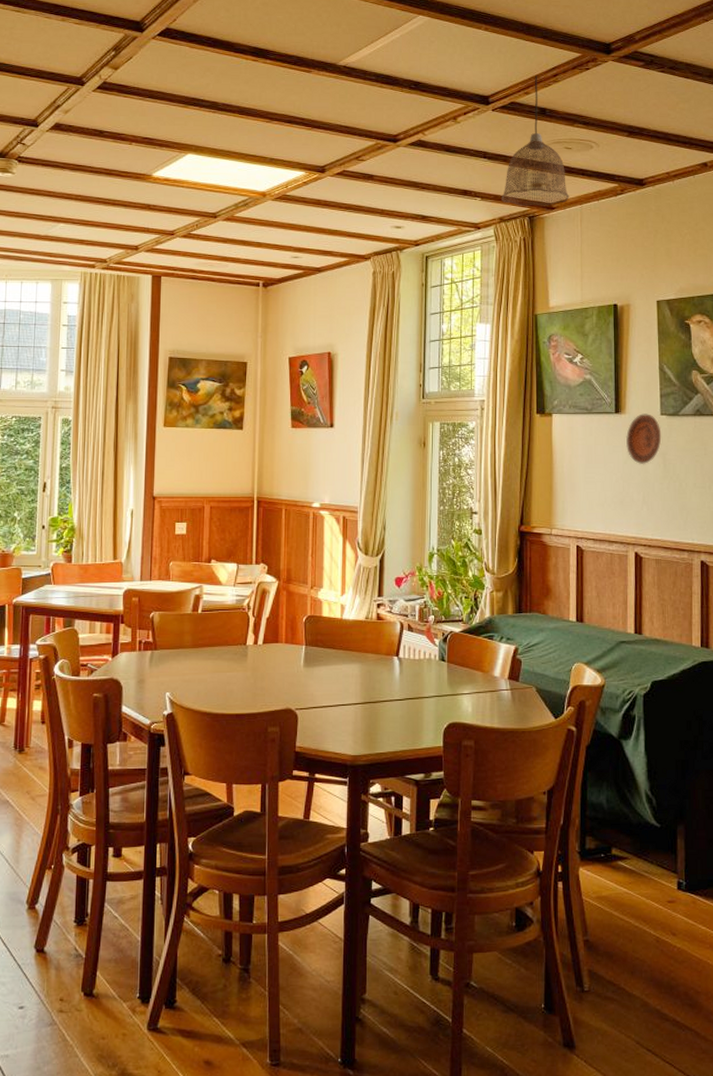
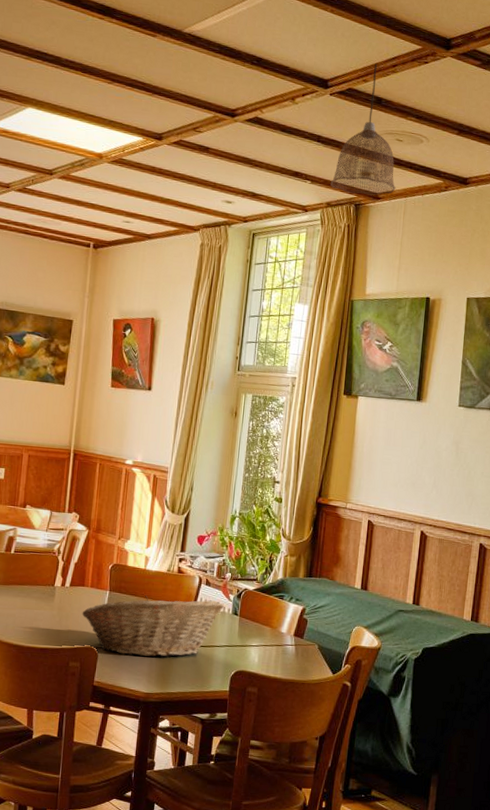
fruit basket: none [278,647,429,715] -> present [82,595,224,658]
decorative plate: present [626,413,662,465] -> none [424,403,458,452]

